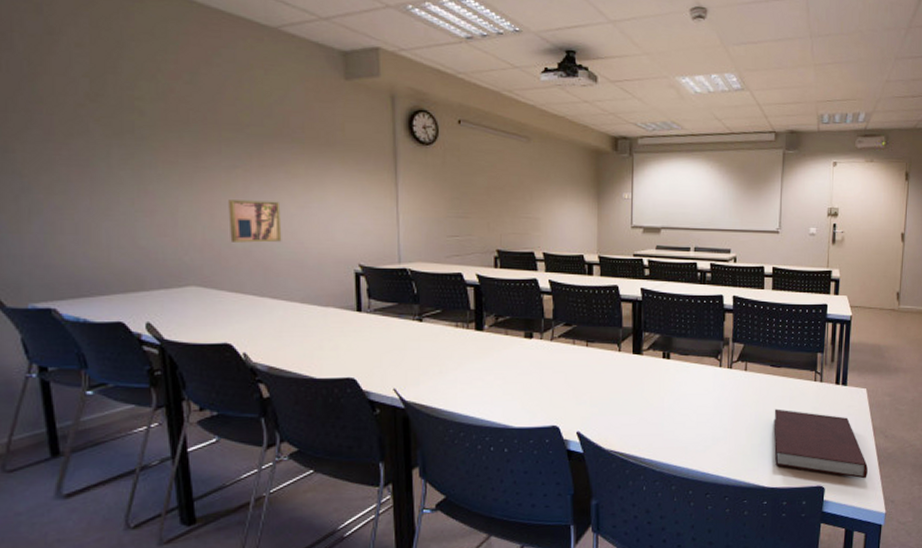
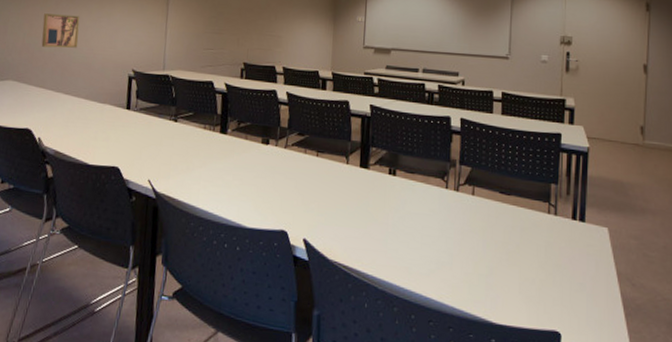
notebook: present [773,409,868,479] -> none [503,238,612,331]

